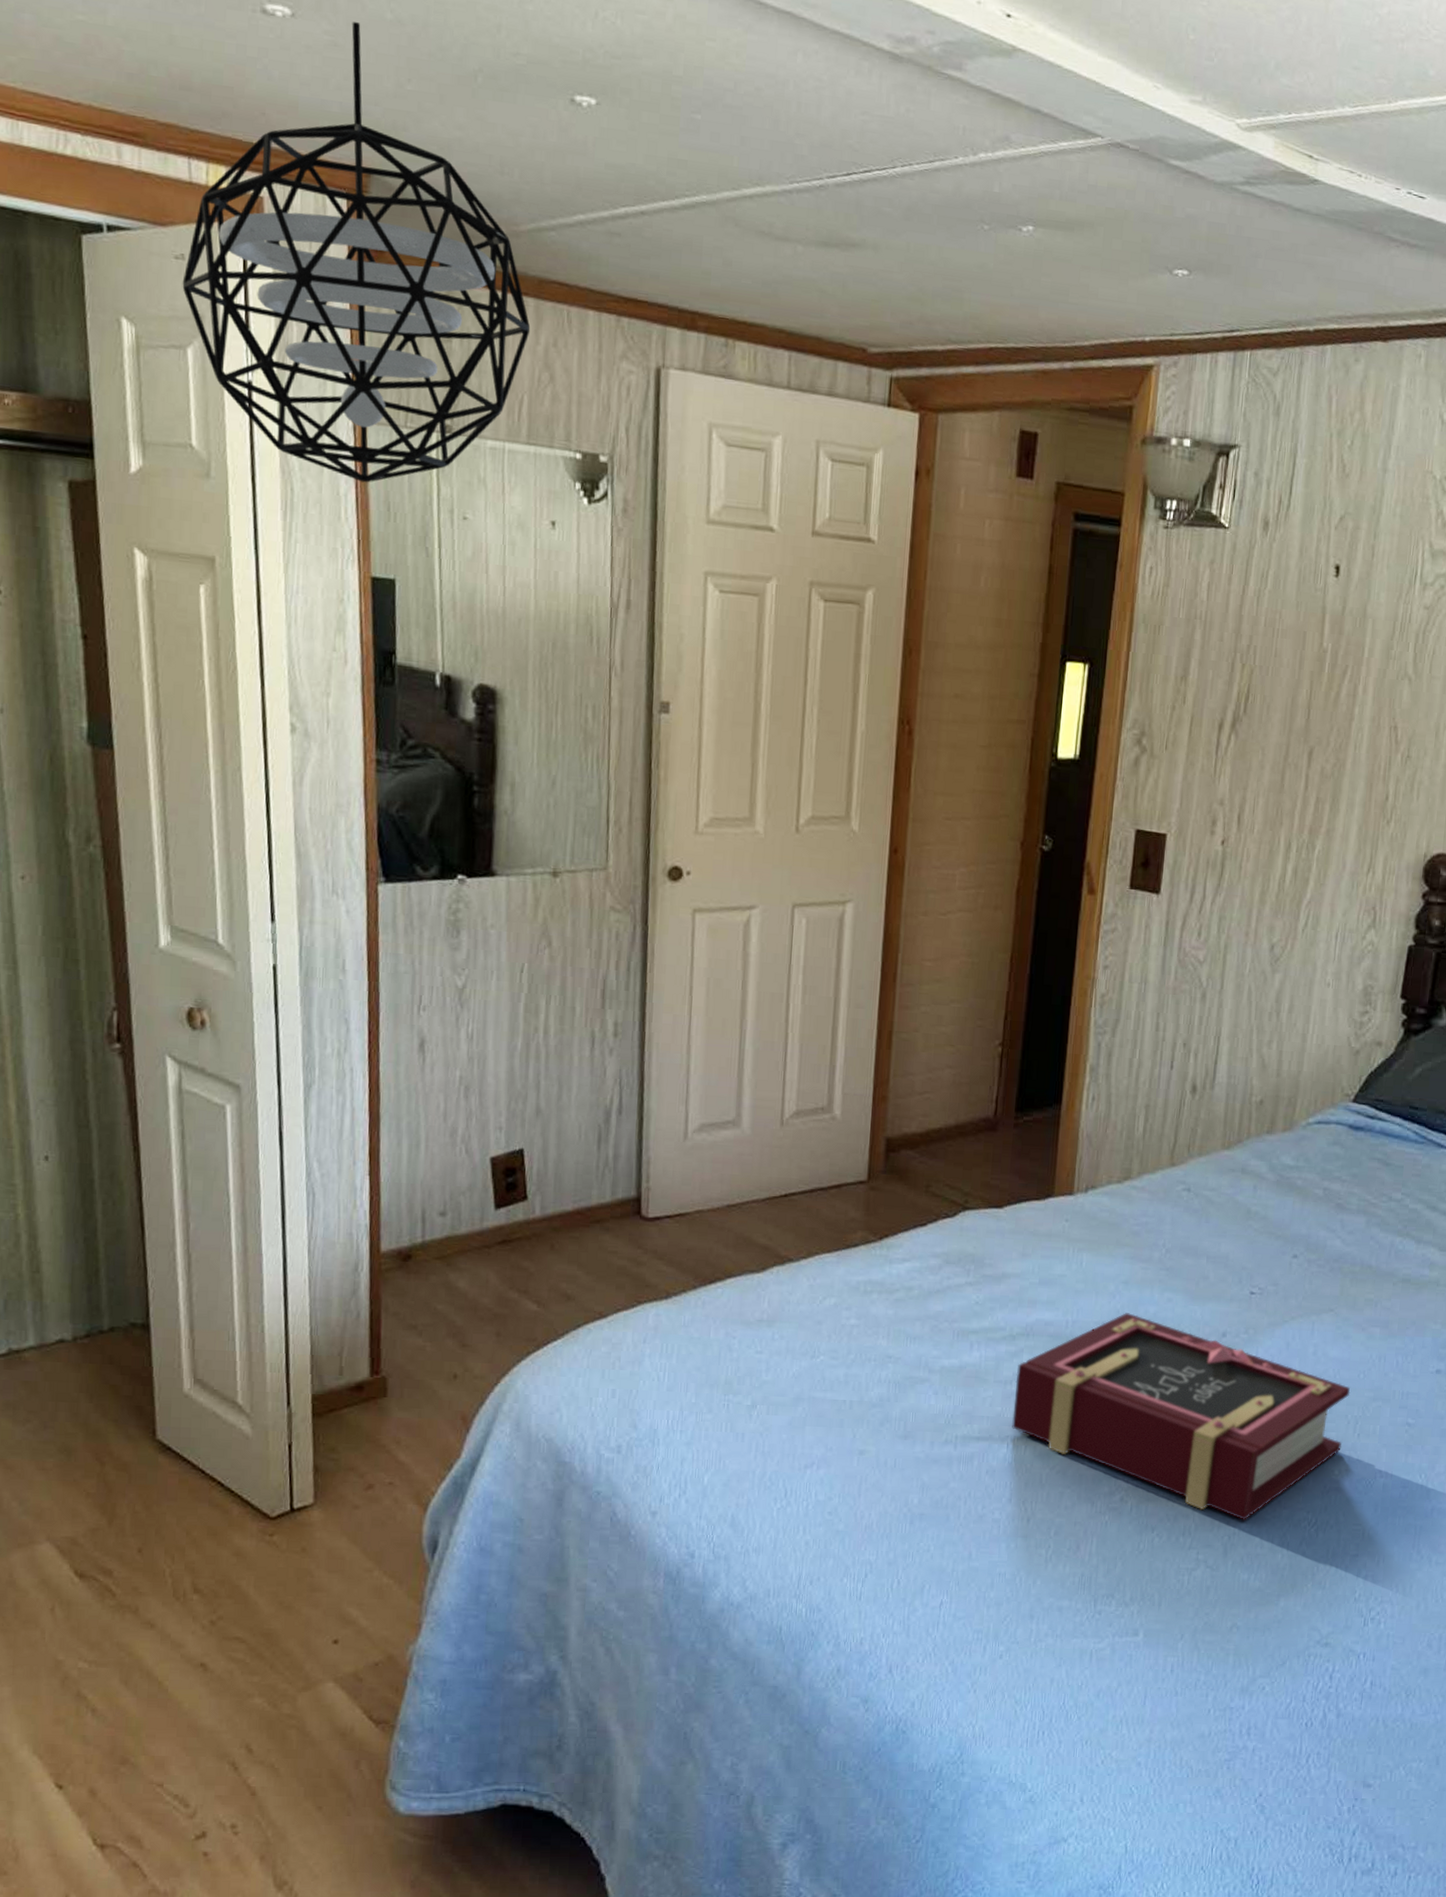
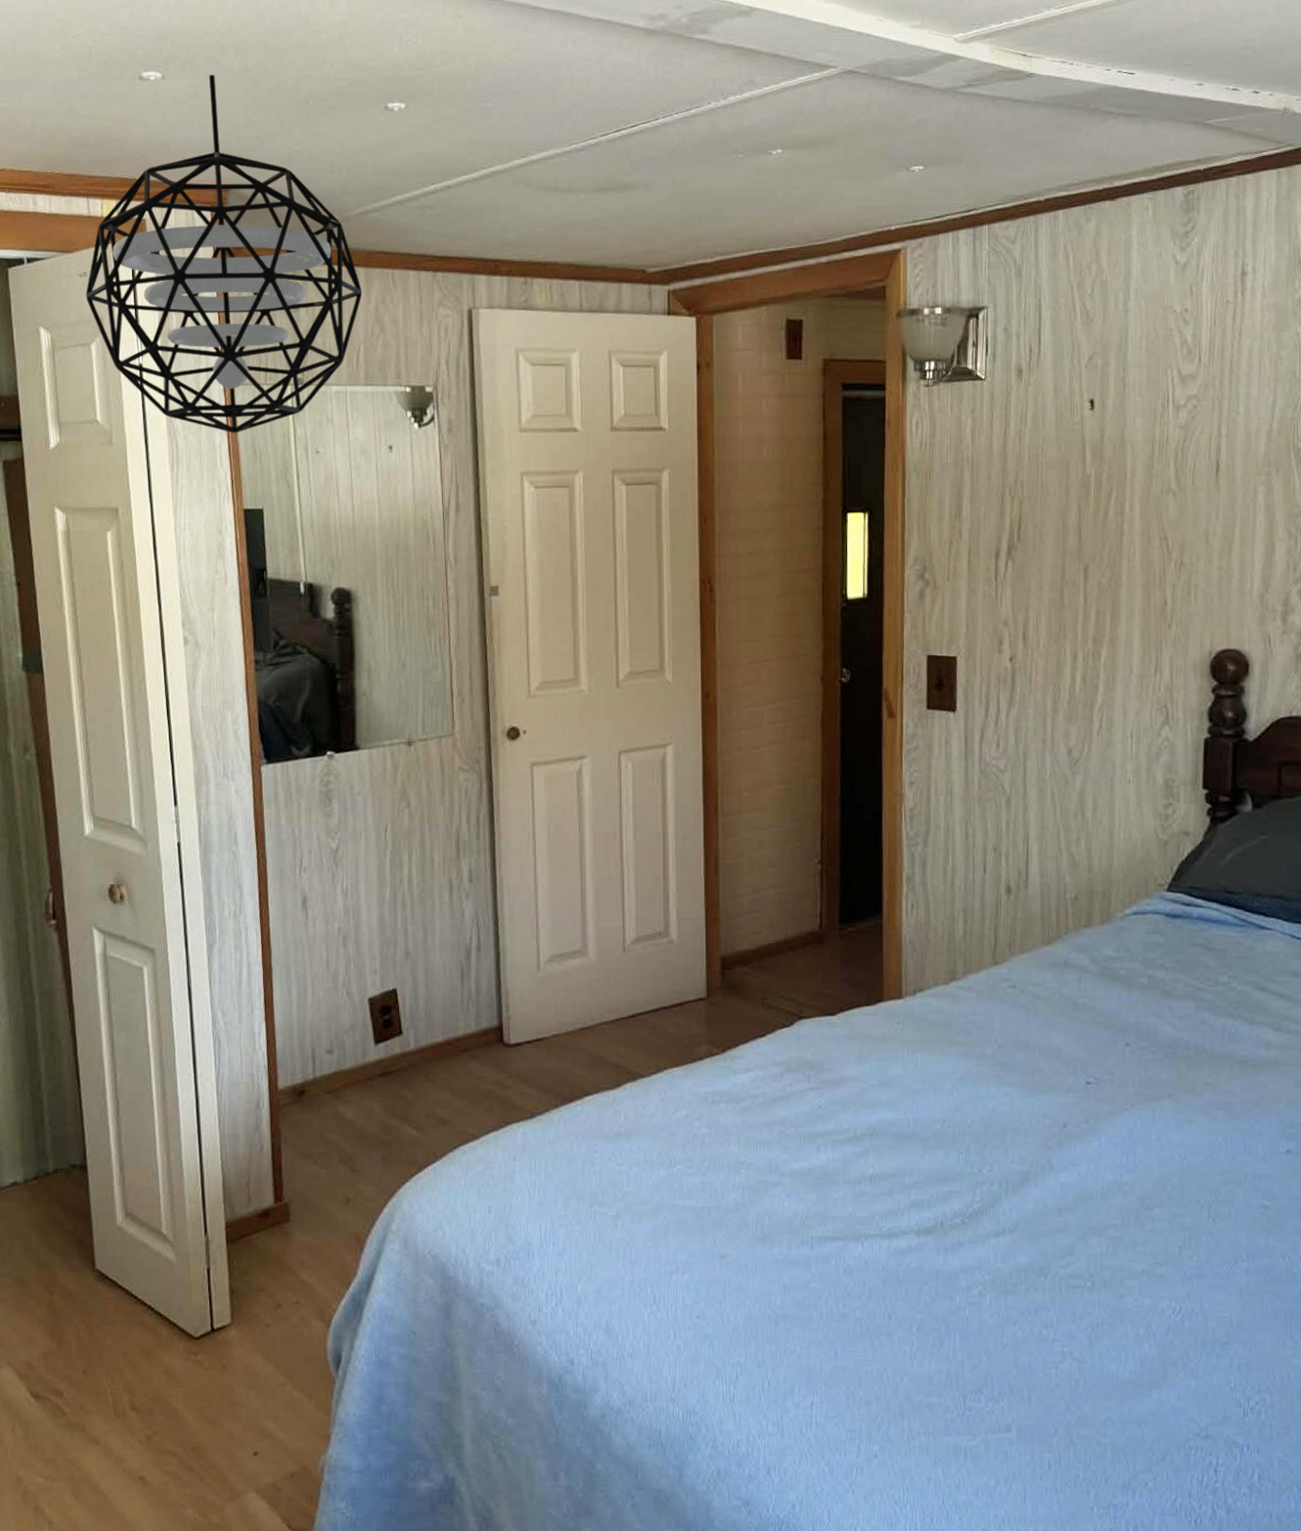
book: present [1012,1313,1351,1521] -> none [864,1109,1200,1312]

